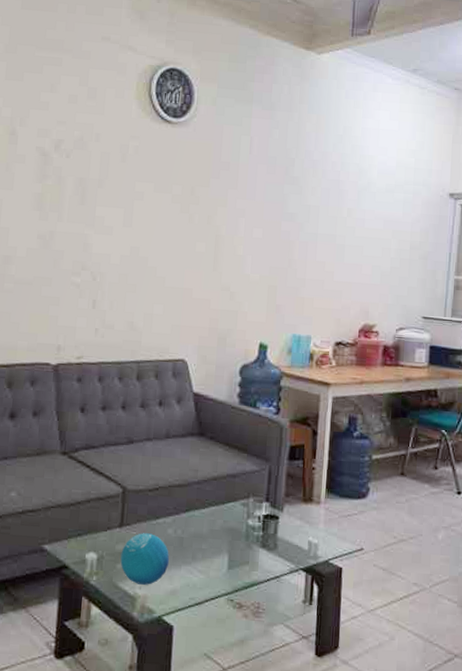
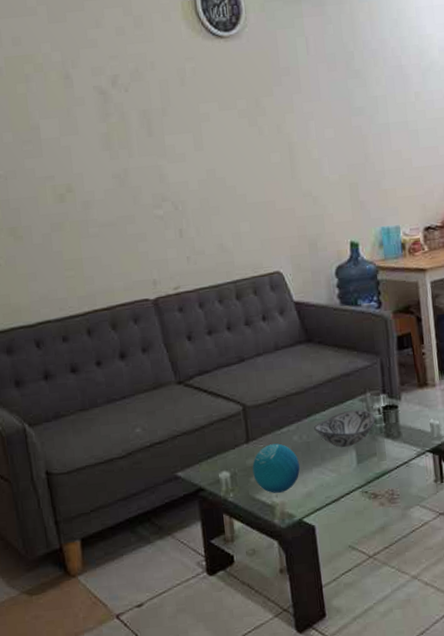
decorative bowl: none [190,512,254,550] -> present [314,409,376,447]

